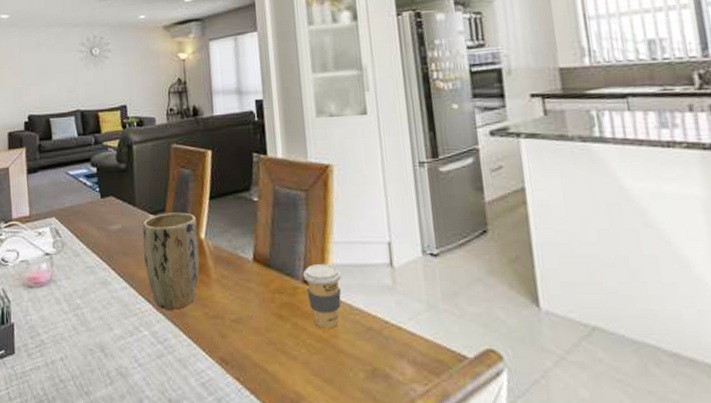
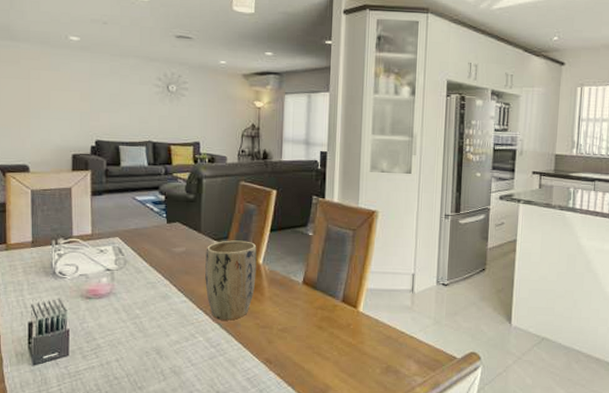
coffee cup: present [302,263,342,329] -> none [342,287,374,337]

